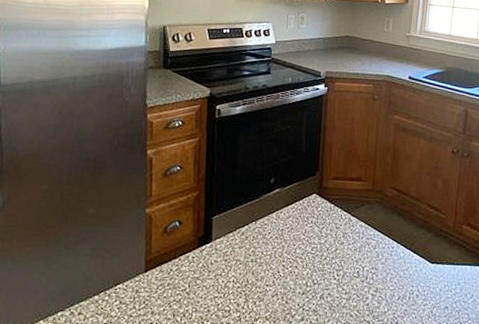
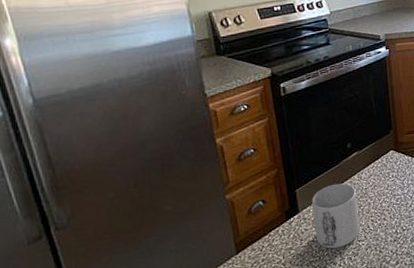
mug: none [224,218,273,288] -> present [312,183,360,249]

